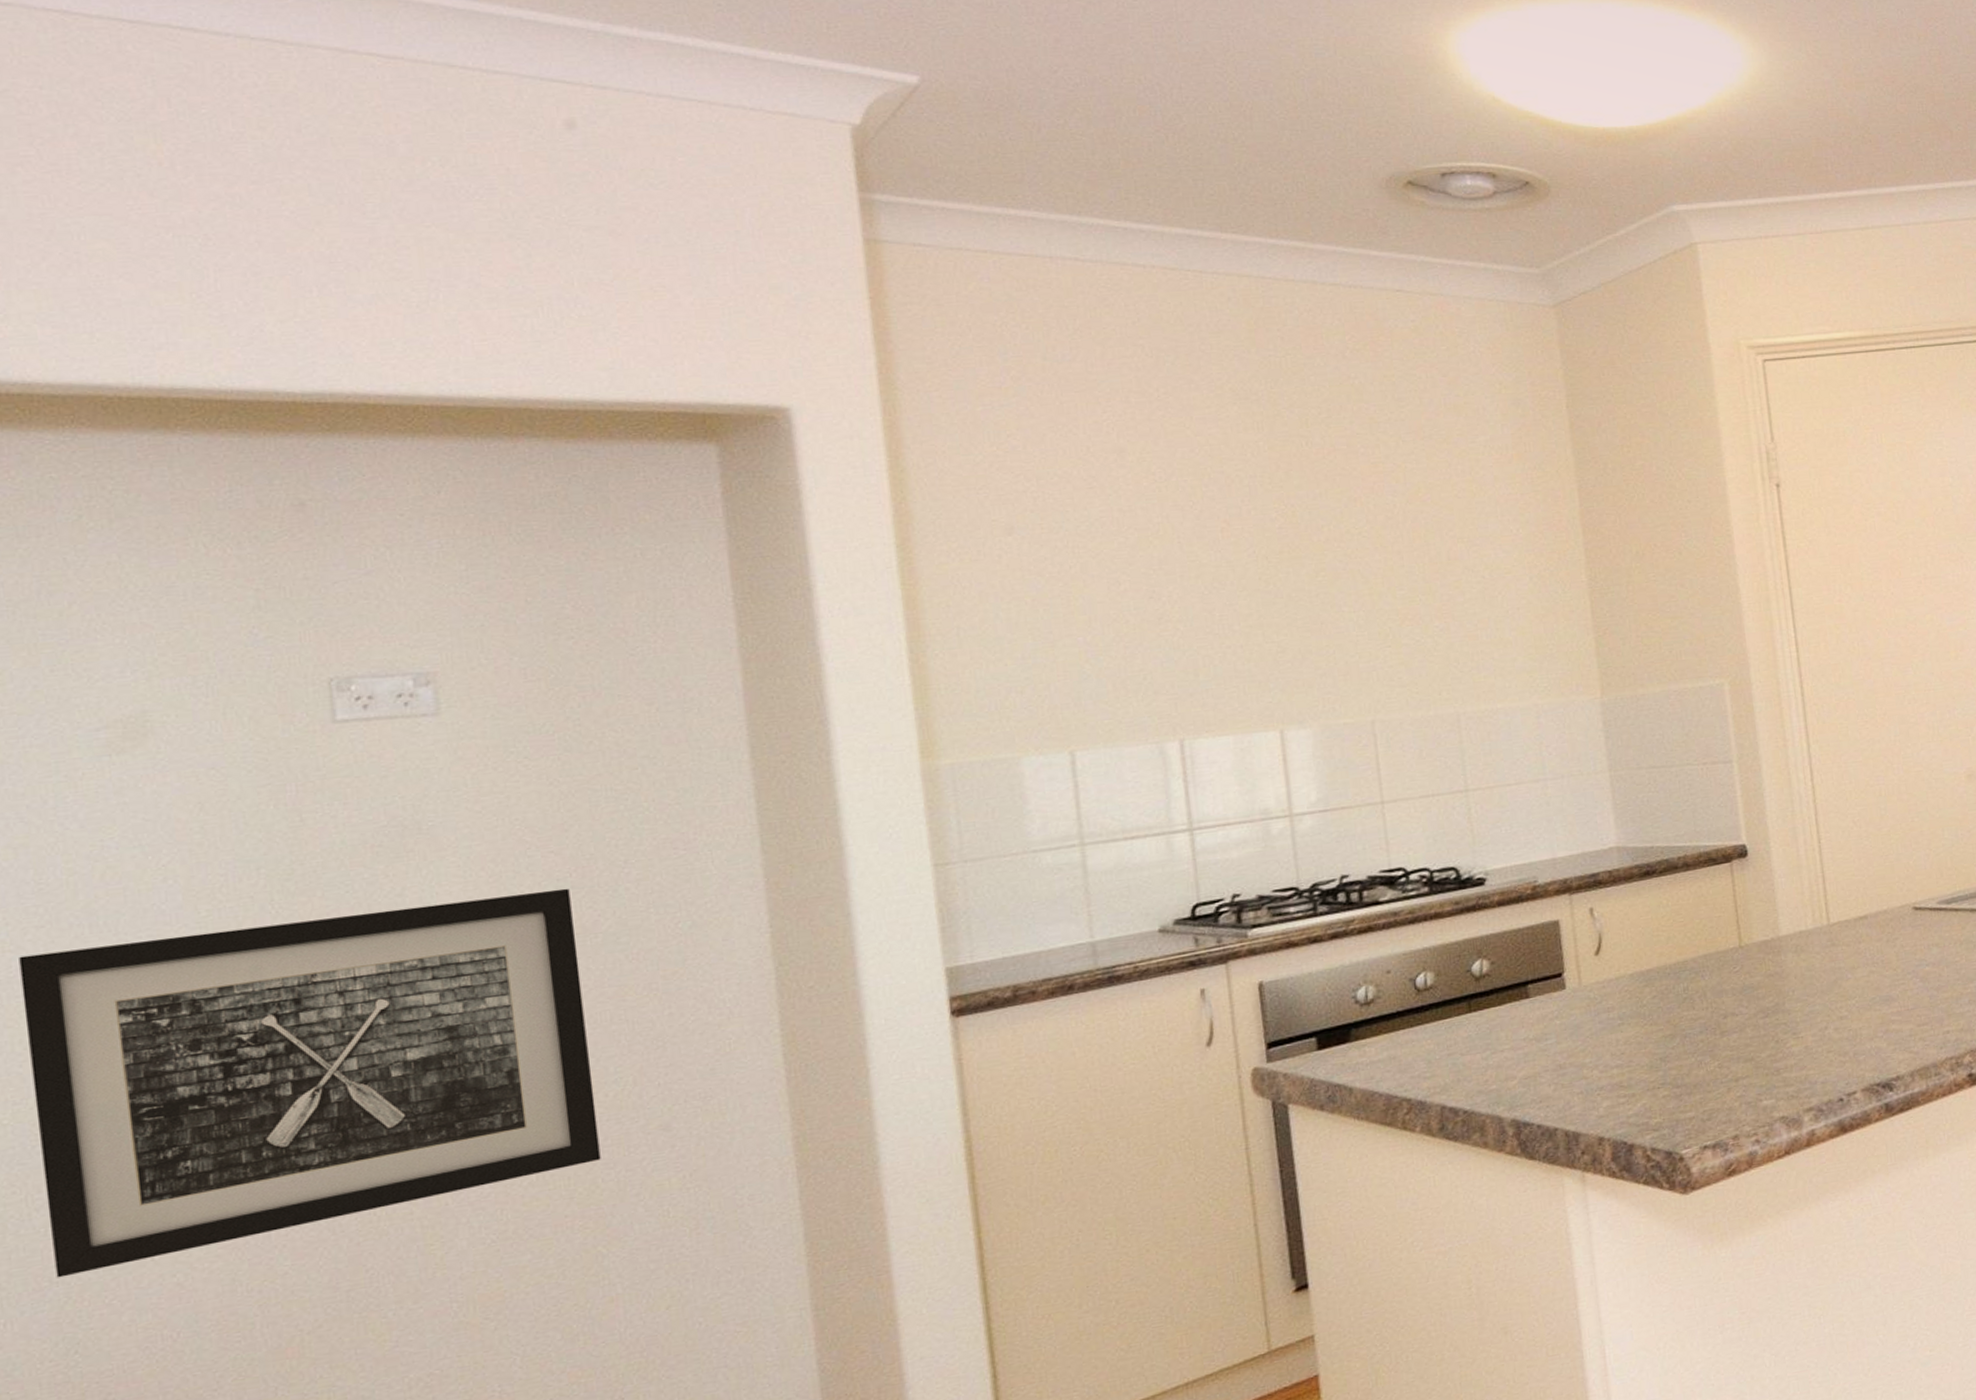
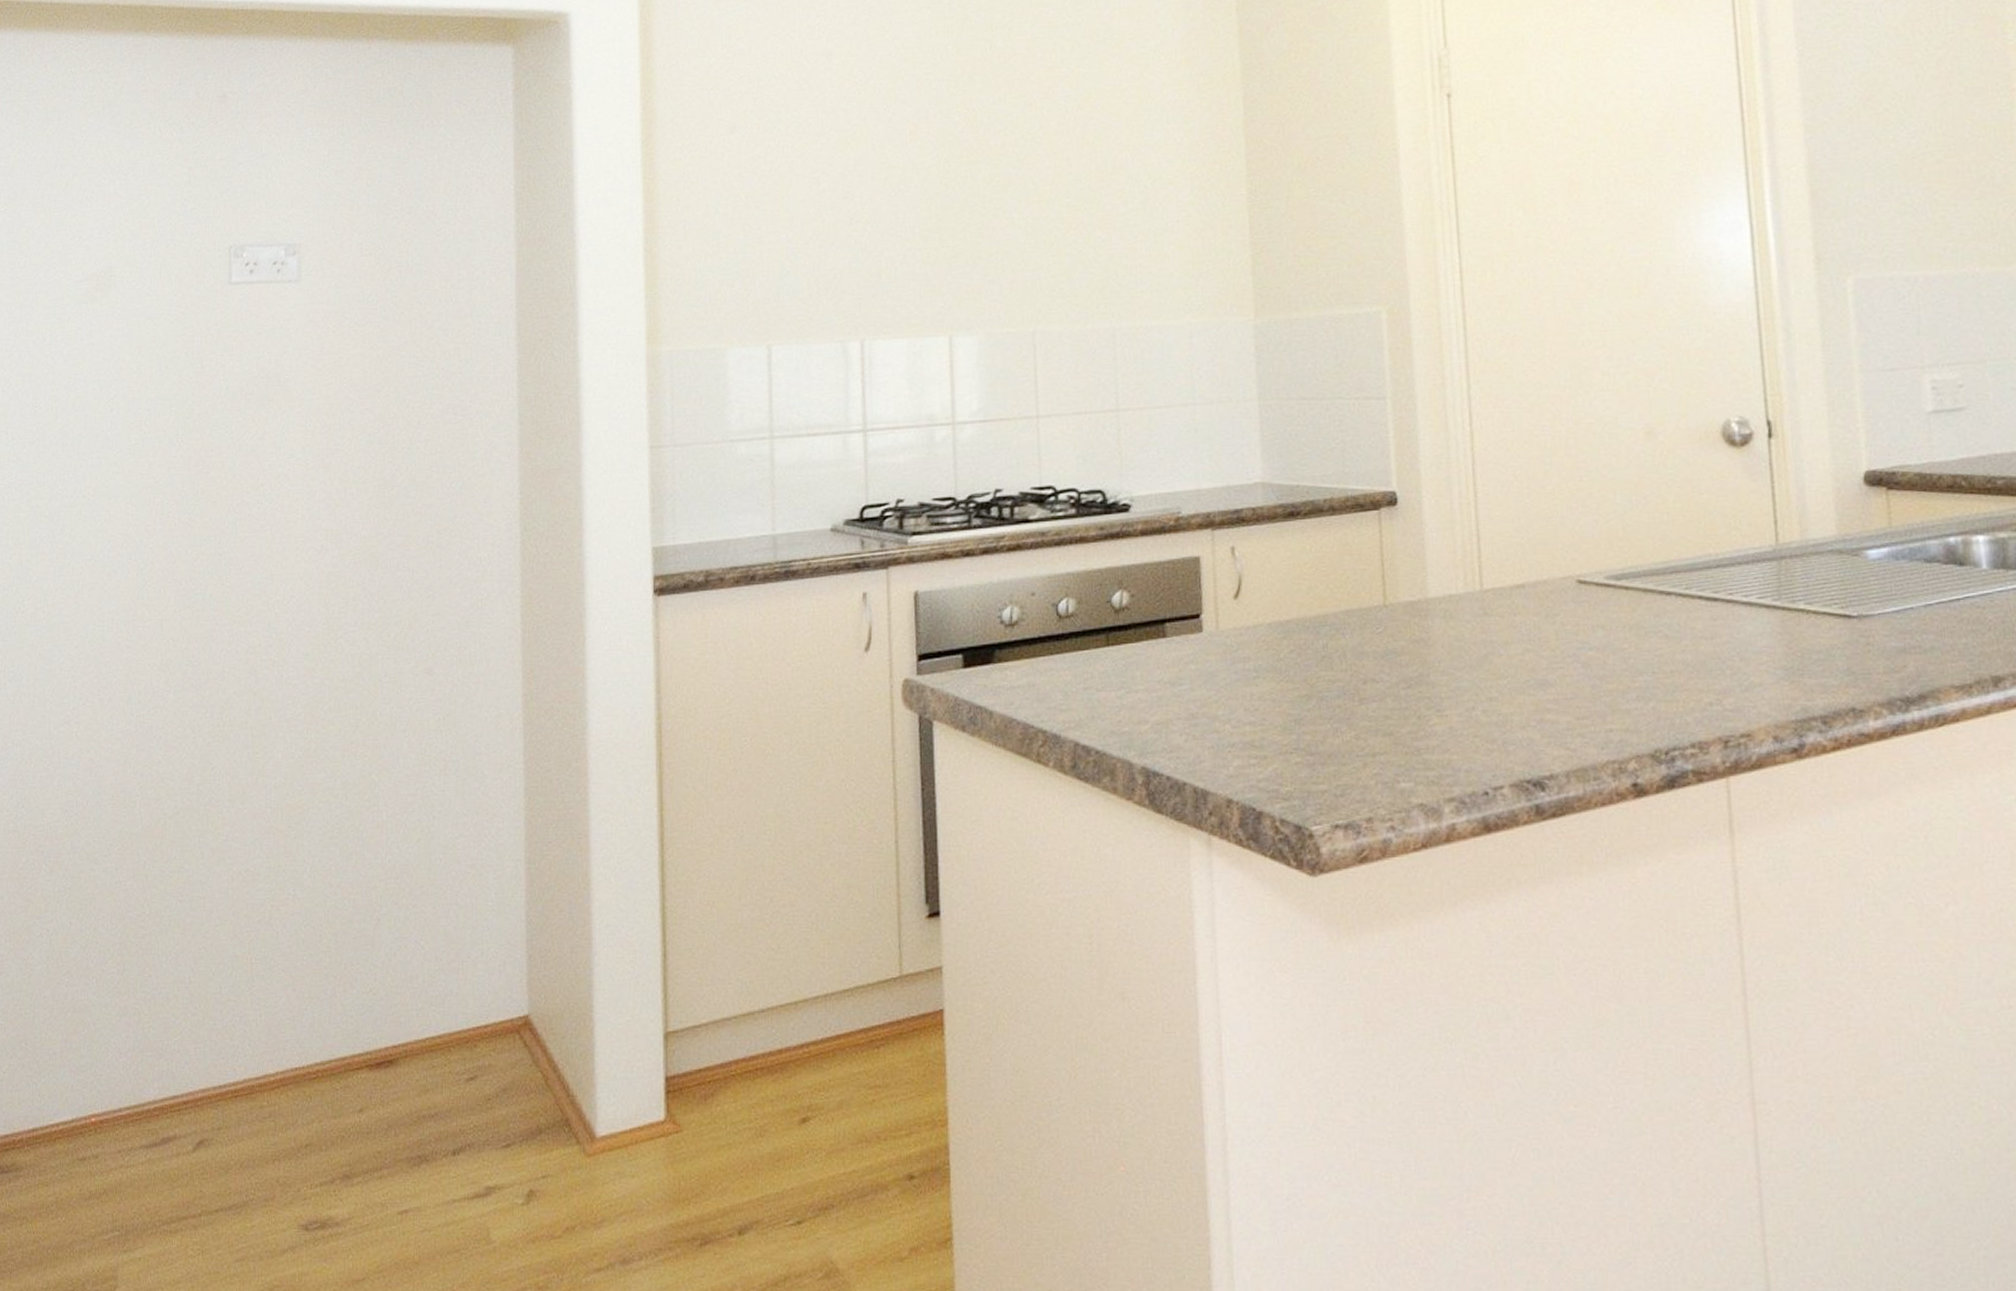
wall art: present [19,888,601,1278] -> none [16,443,380,741]

